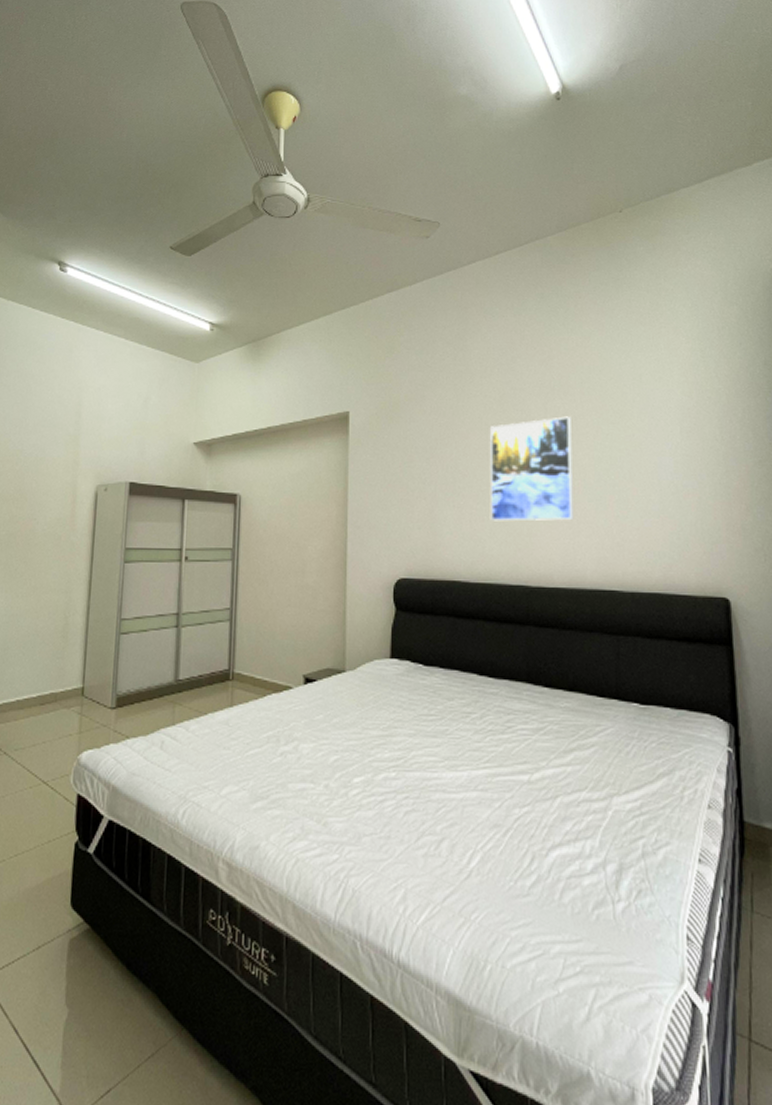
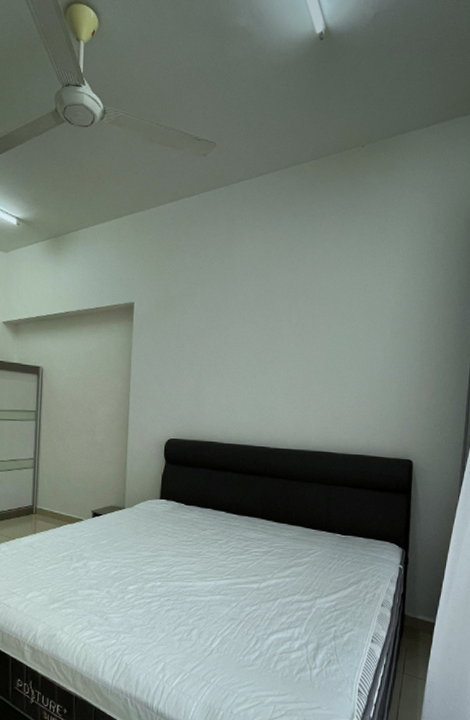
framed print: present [489,416,574,521] -> none [242,316,310,398]

